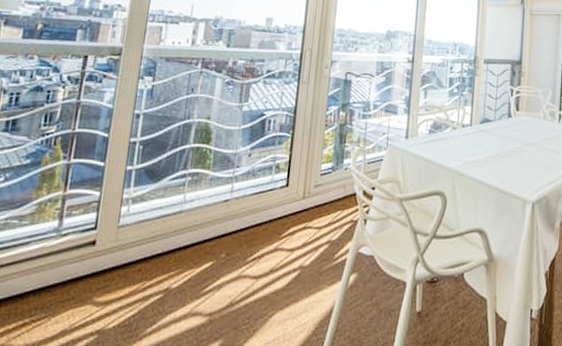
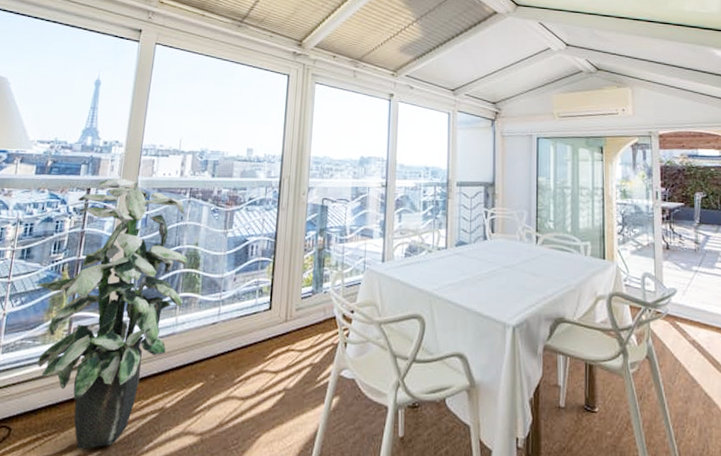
indoor plant: none [23,45,199,334] -> present [36,178,188,449]

